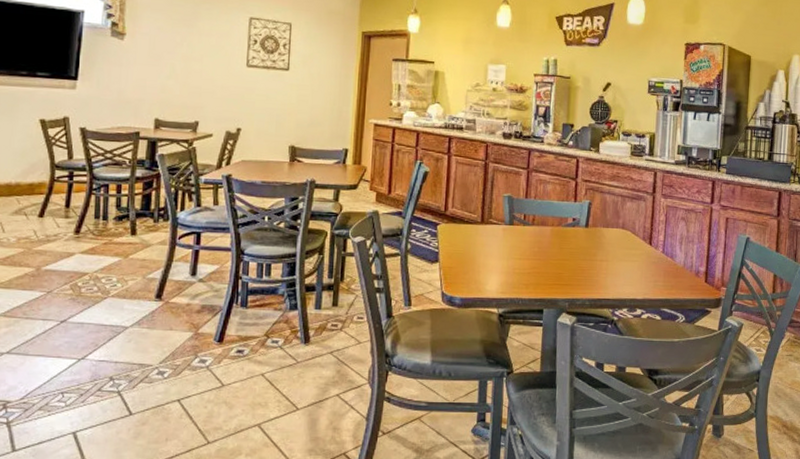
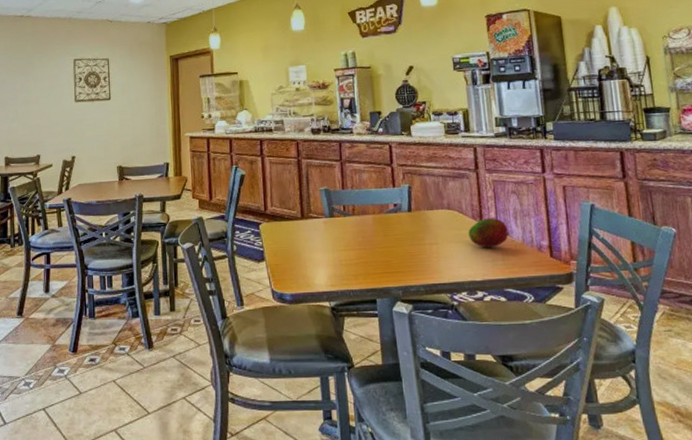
fruit: none [637,240,673,269] -> present [468,217,510,248]

